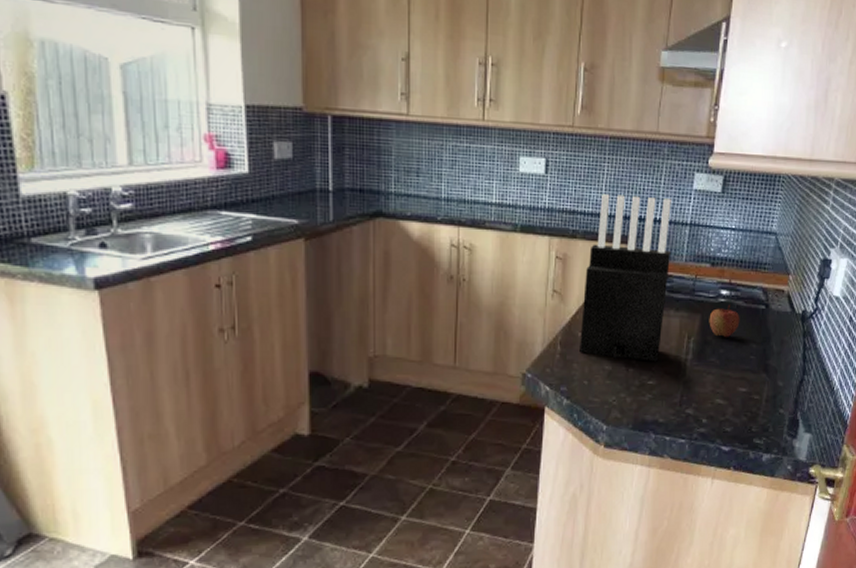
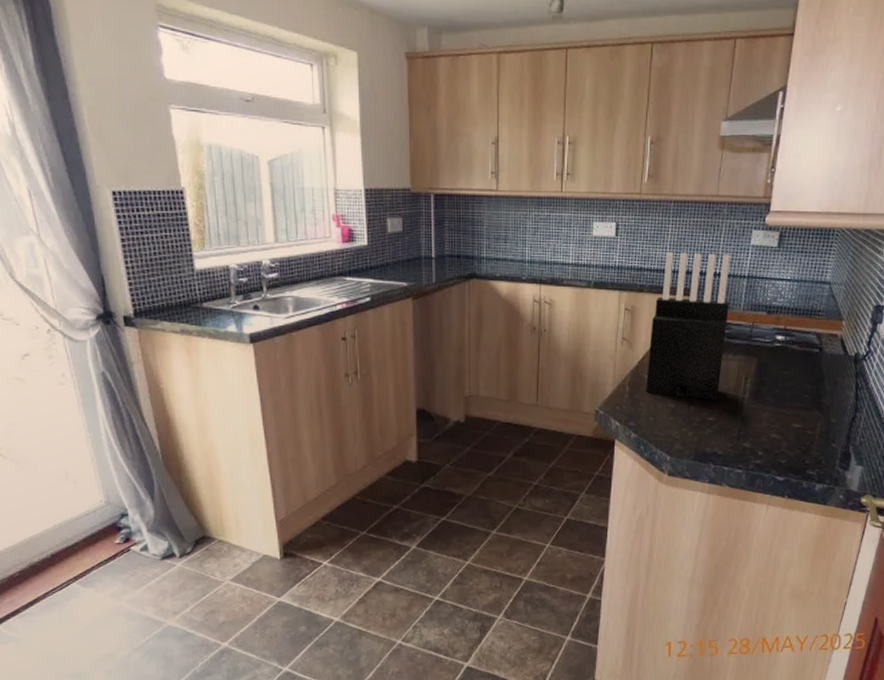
apple: present [709,304,740,337] -> none [765,348,795,378]

